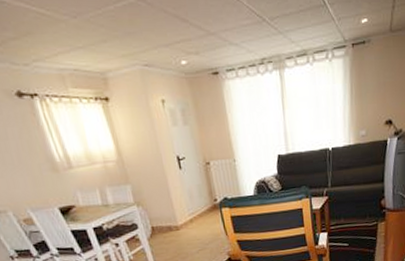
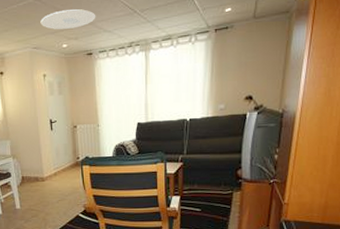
ceiling light: none [148,14,219,41] -> present [40,9,96,29]

